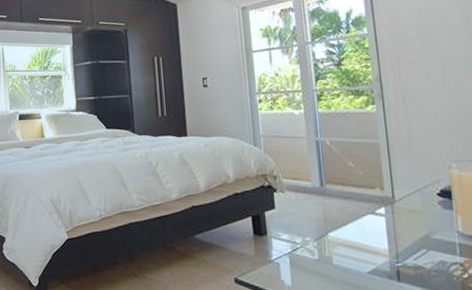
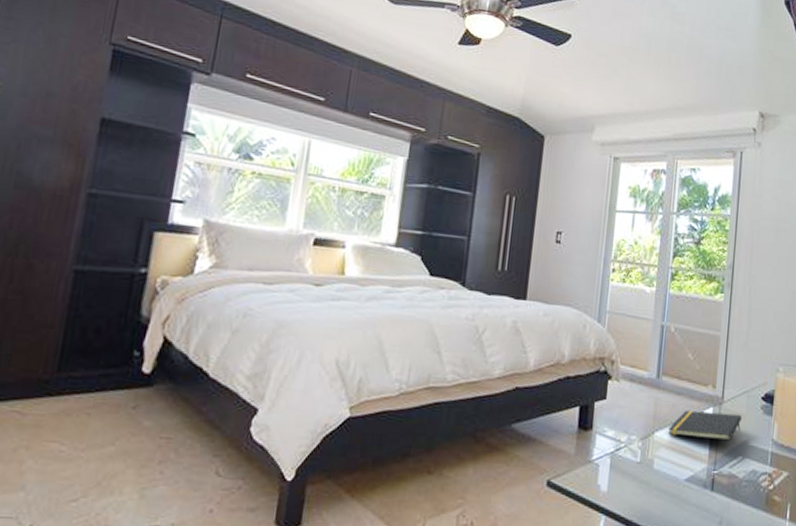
notepad: none [340,211,420,236] -> present [667,410,743,441]

